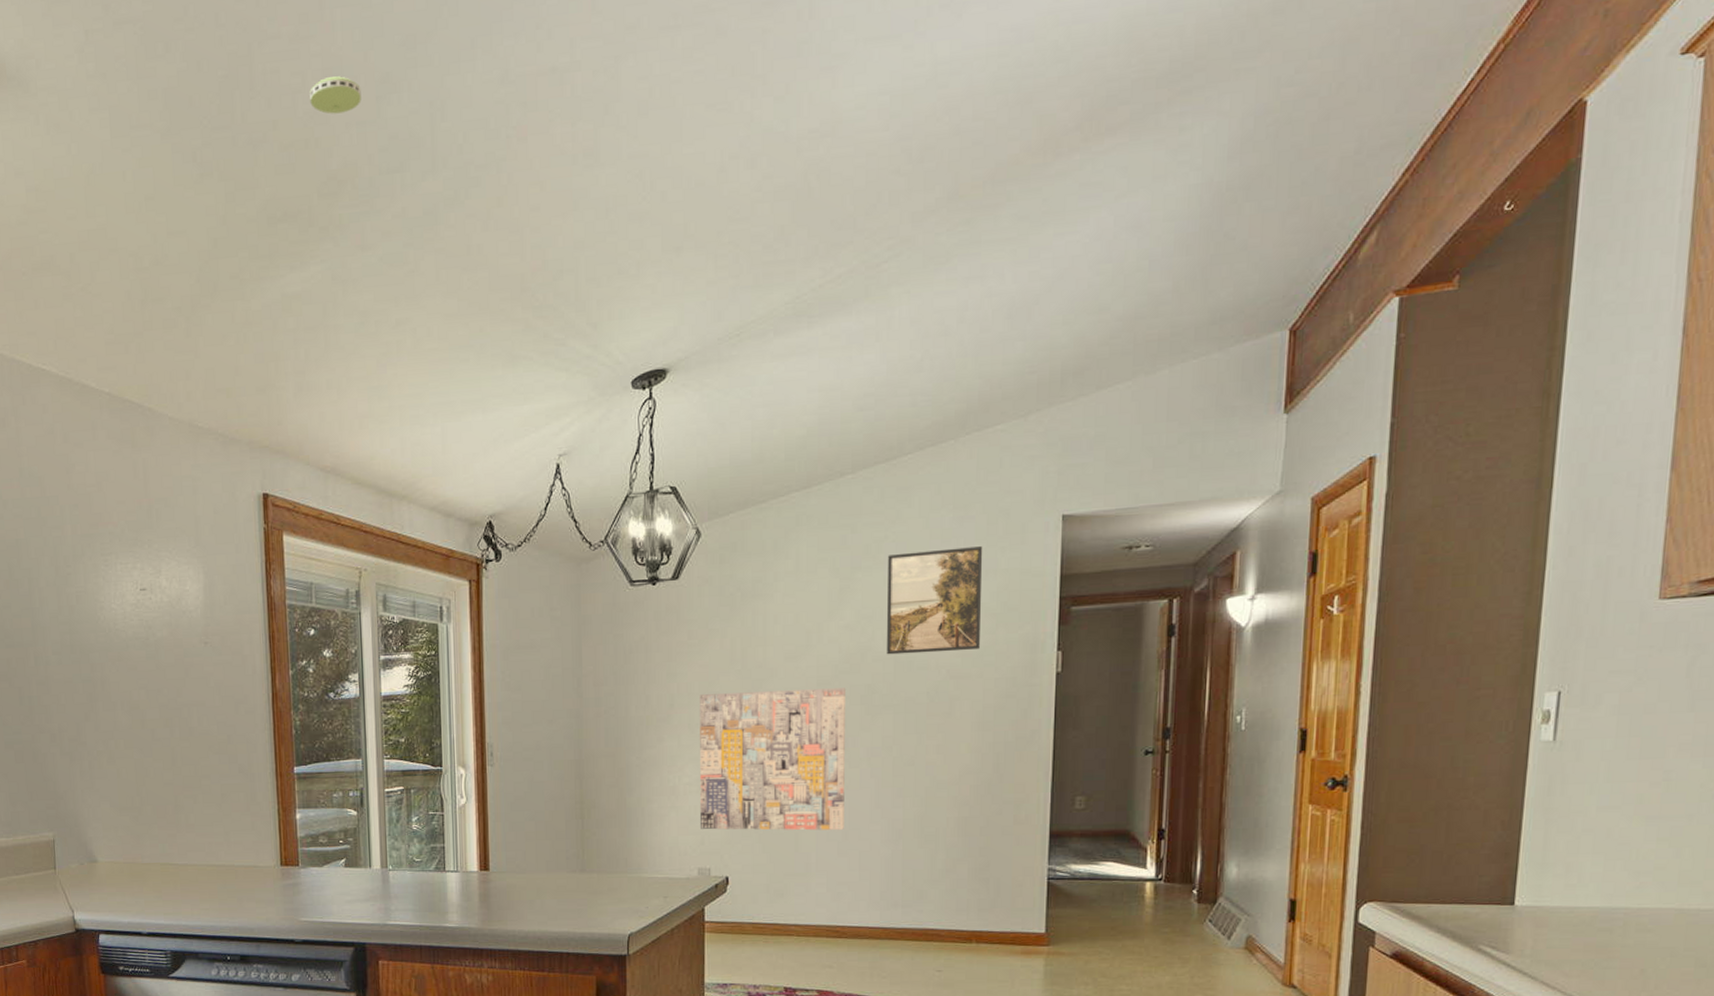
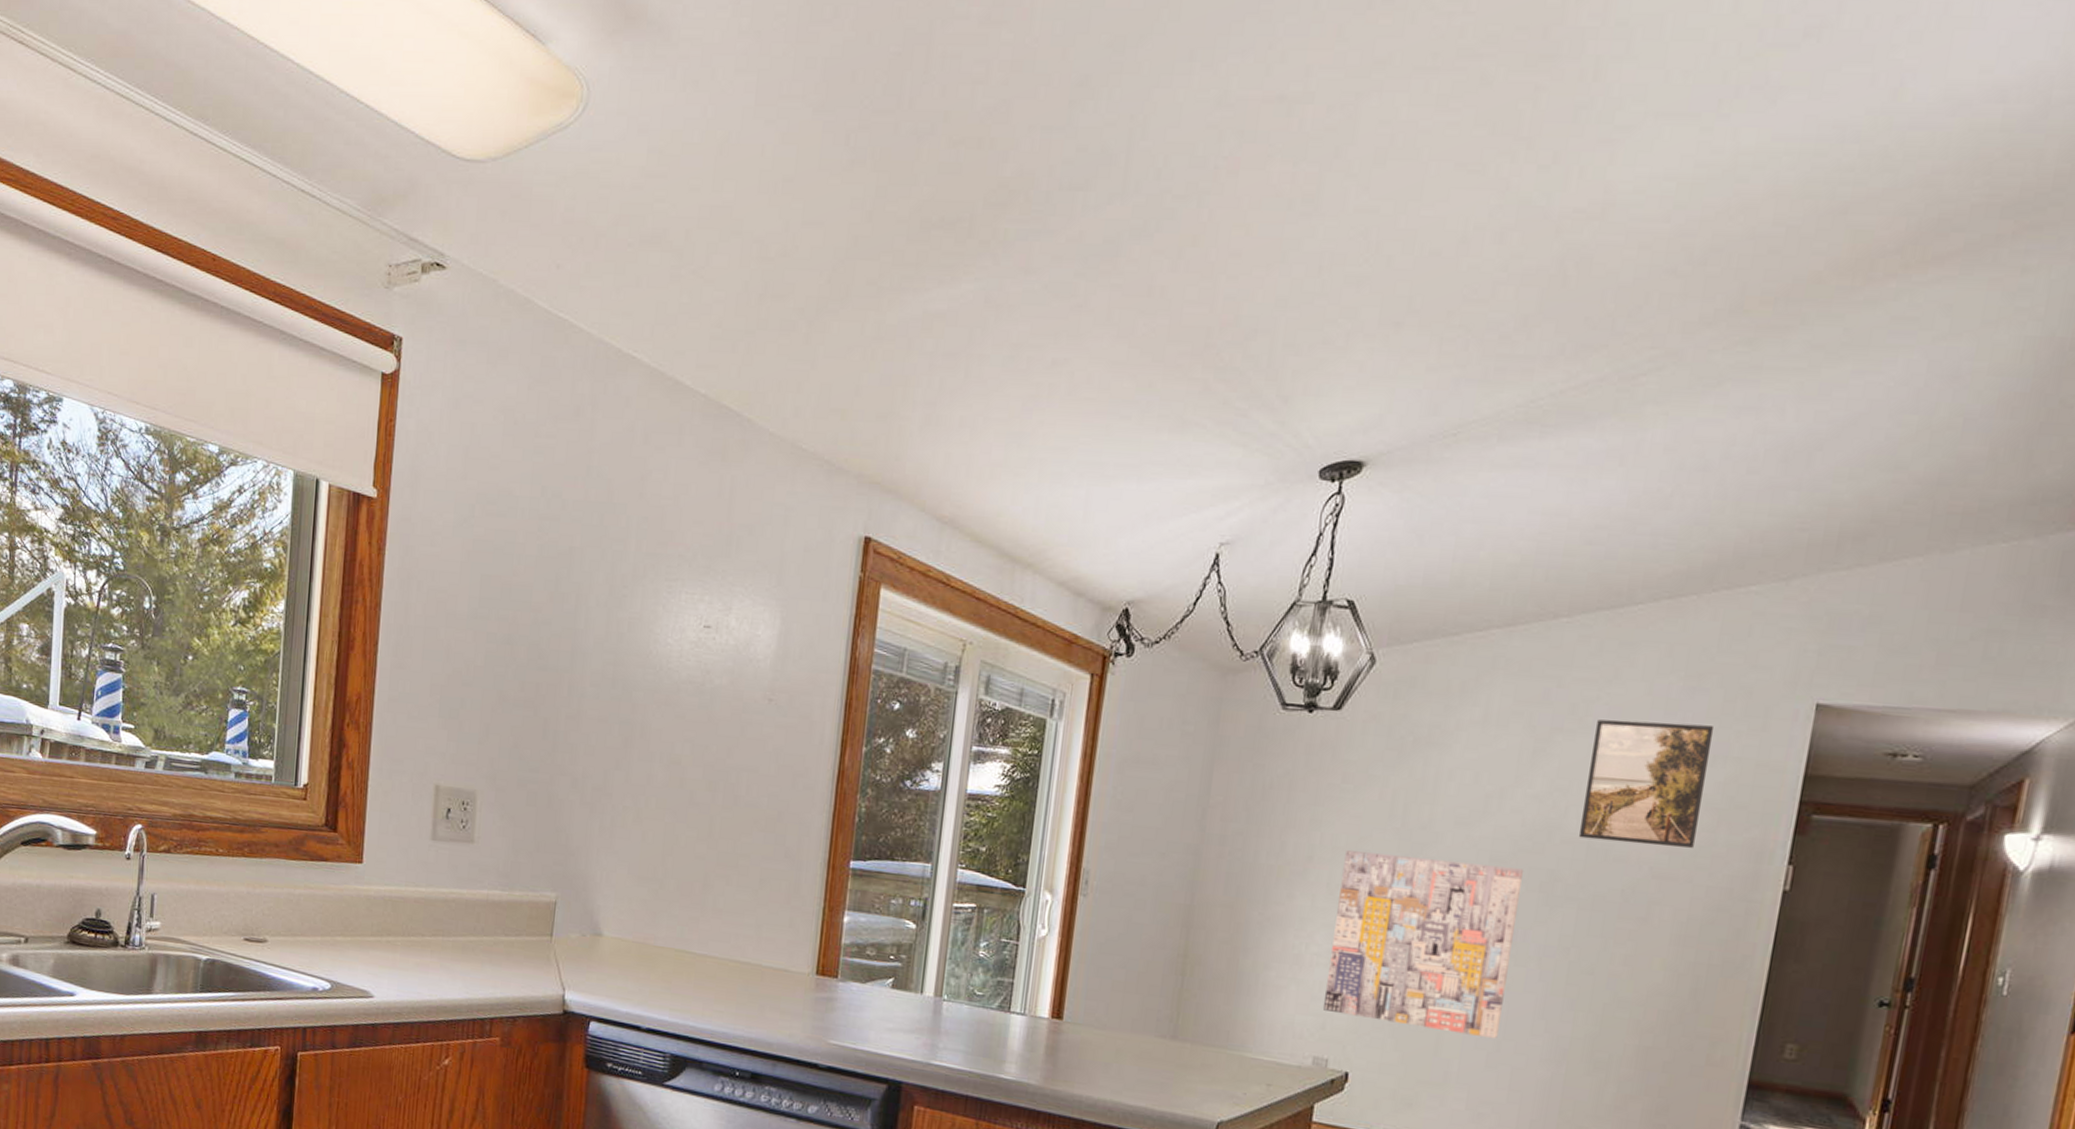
smoke detector: present [310,76,361,114] -> none [991,71,1053,114]

